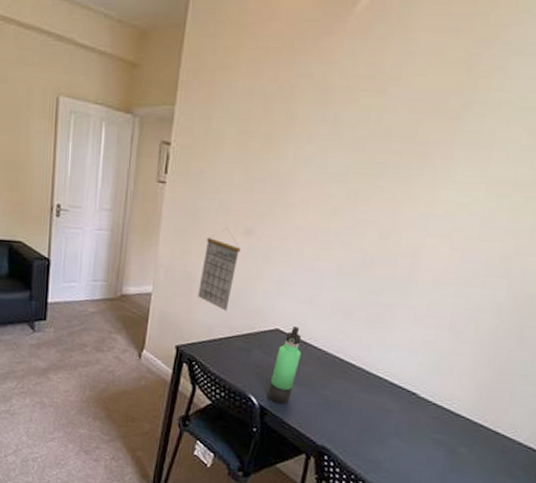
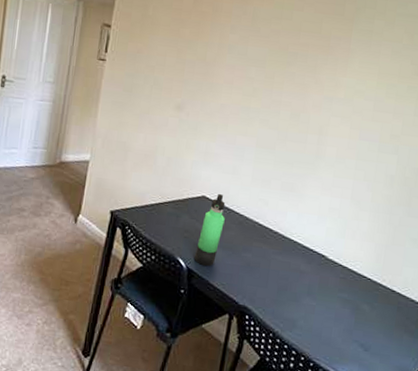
calendar: present [198,228,241,311] -> none [132,104,172,179]

